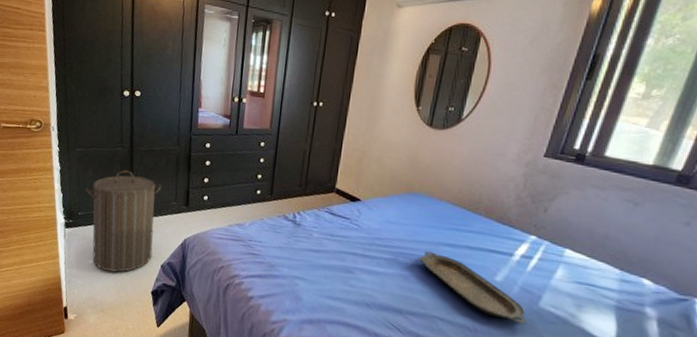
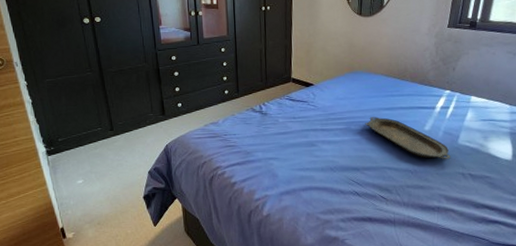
laundry hamper: present [85,170,162,273] -> none [61,92,138,187]

